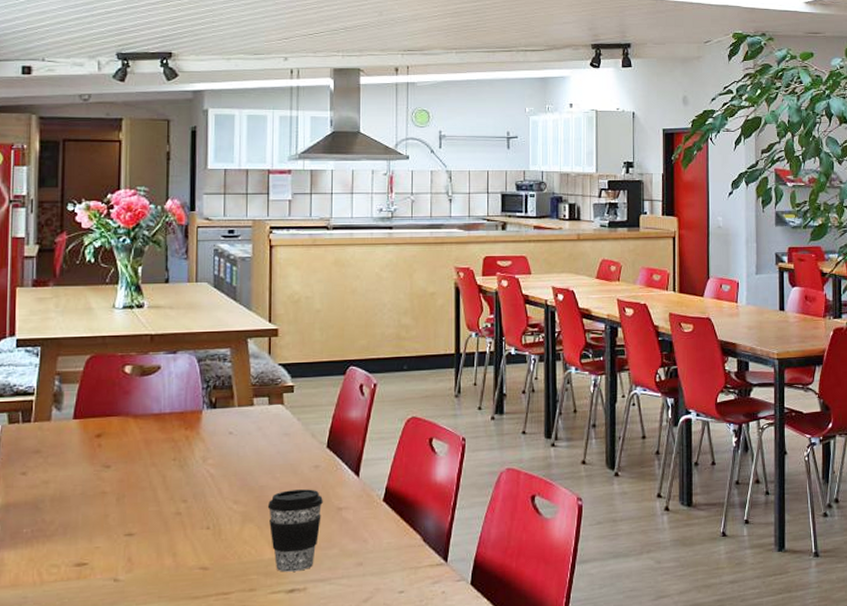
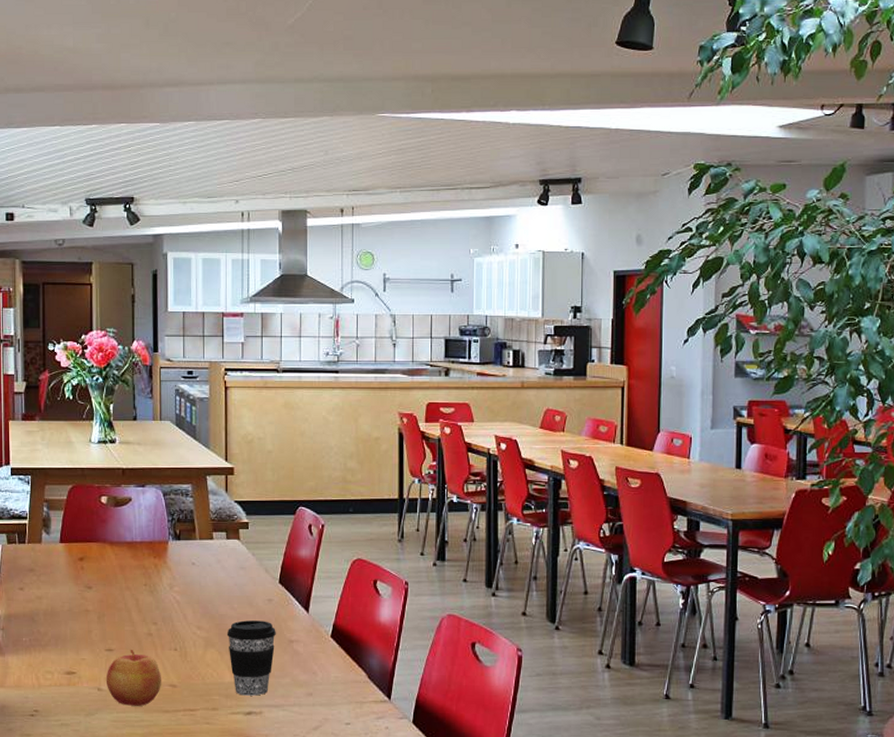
apple: none [124,532,190,596] -> present [106,650,161,706]

